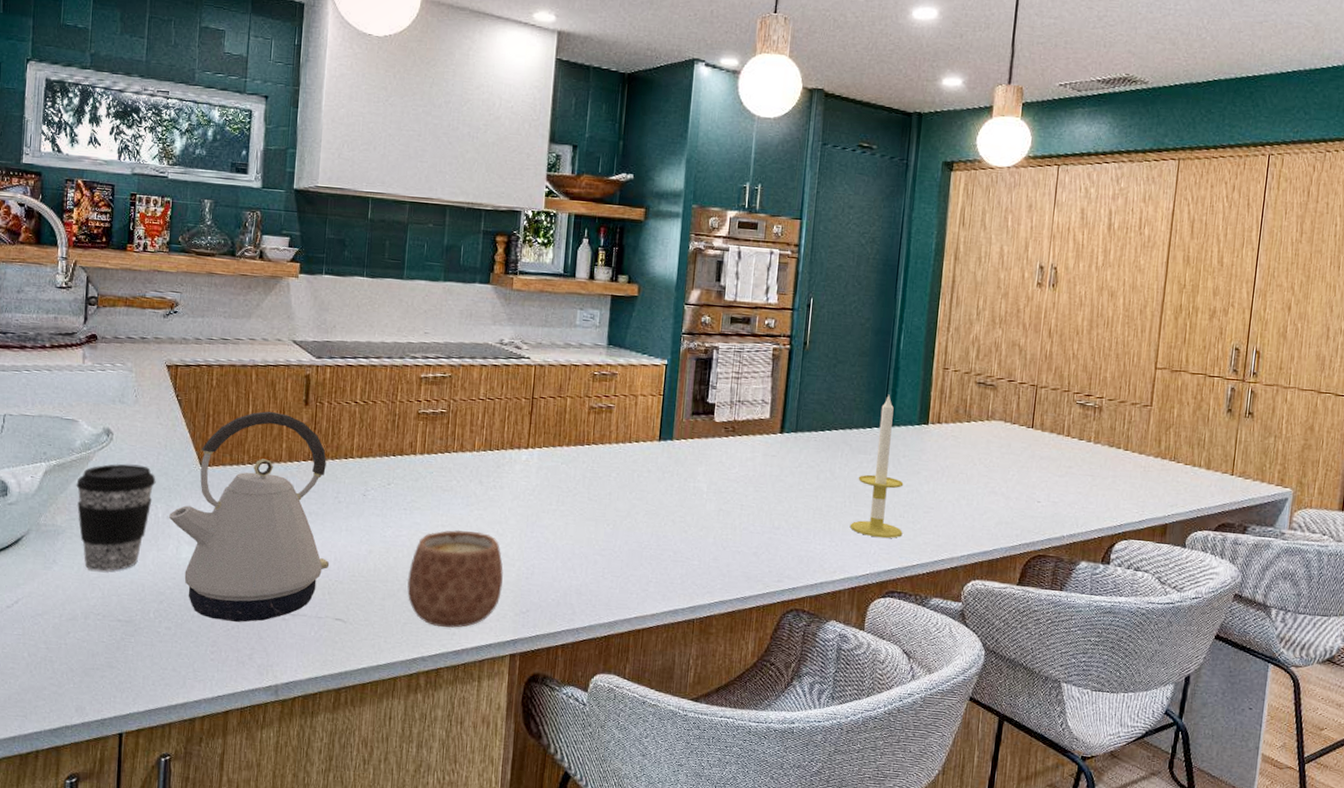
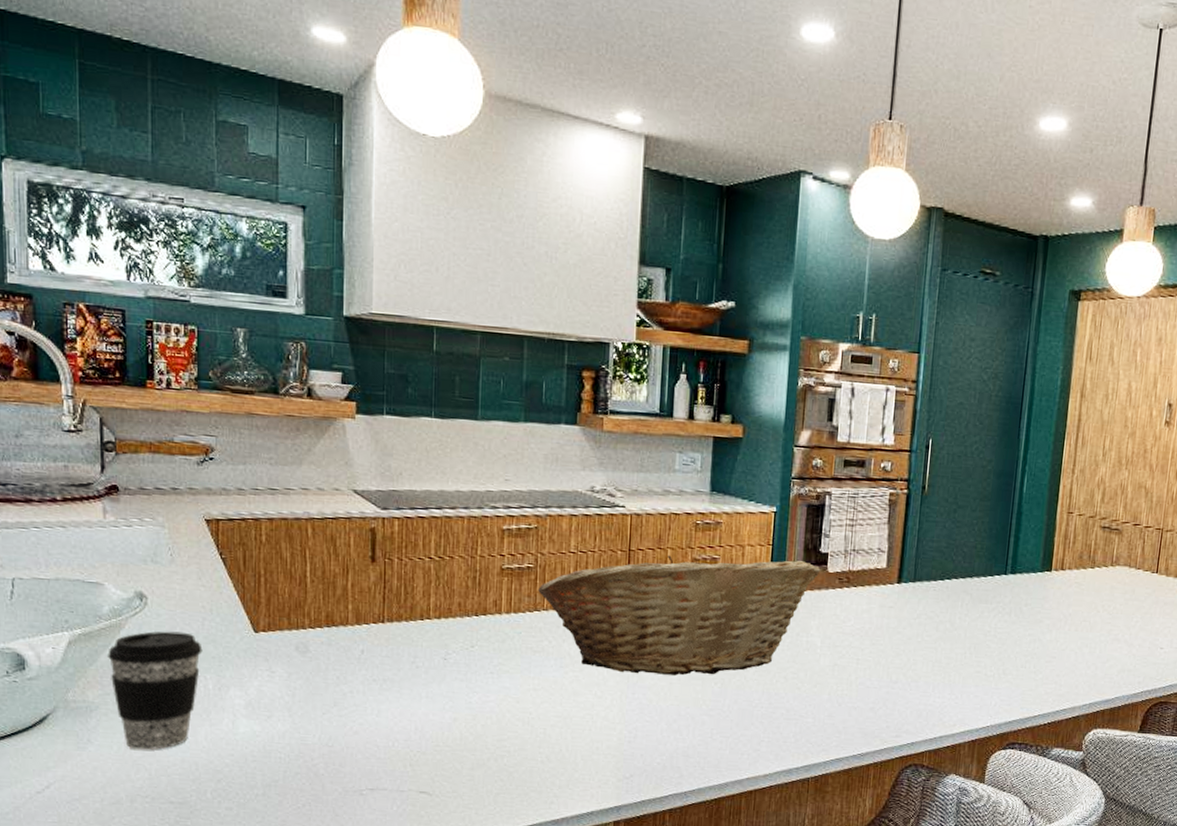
kettle: present [169,411,330,622] -> none [221,569,410,799]
mug: present [407,529,503,628] -> none [497,693,603,797]
fruit basket: none [450,403,708,516] -> present [538,555,821,675]
candle: present [850,394,904,539] -> none [970,540,1026,690]

